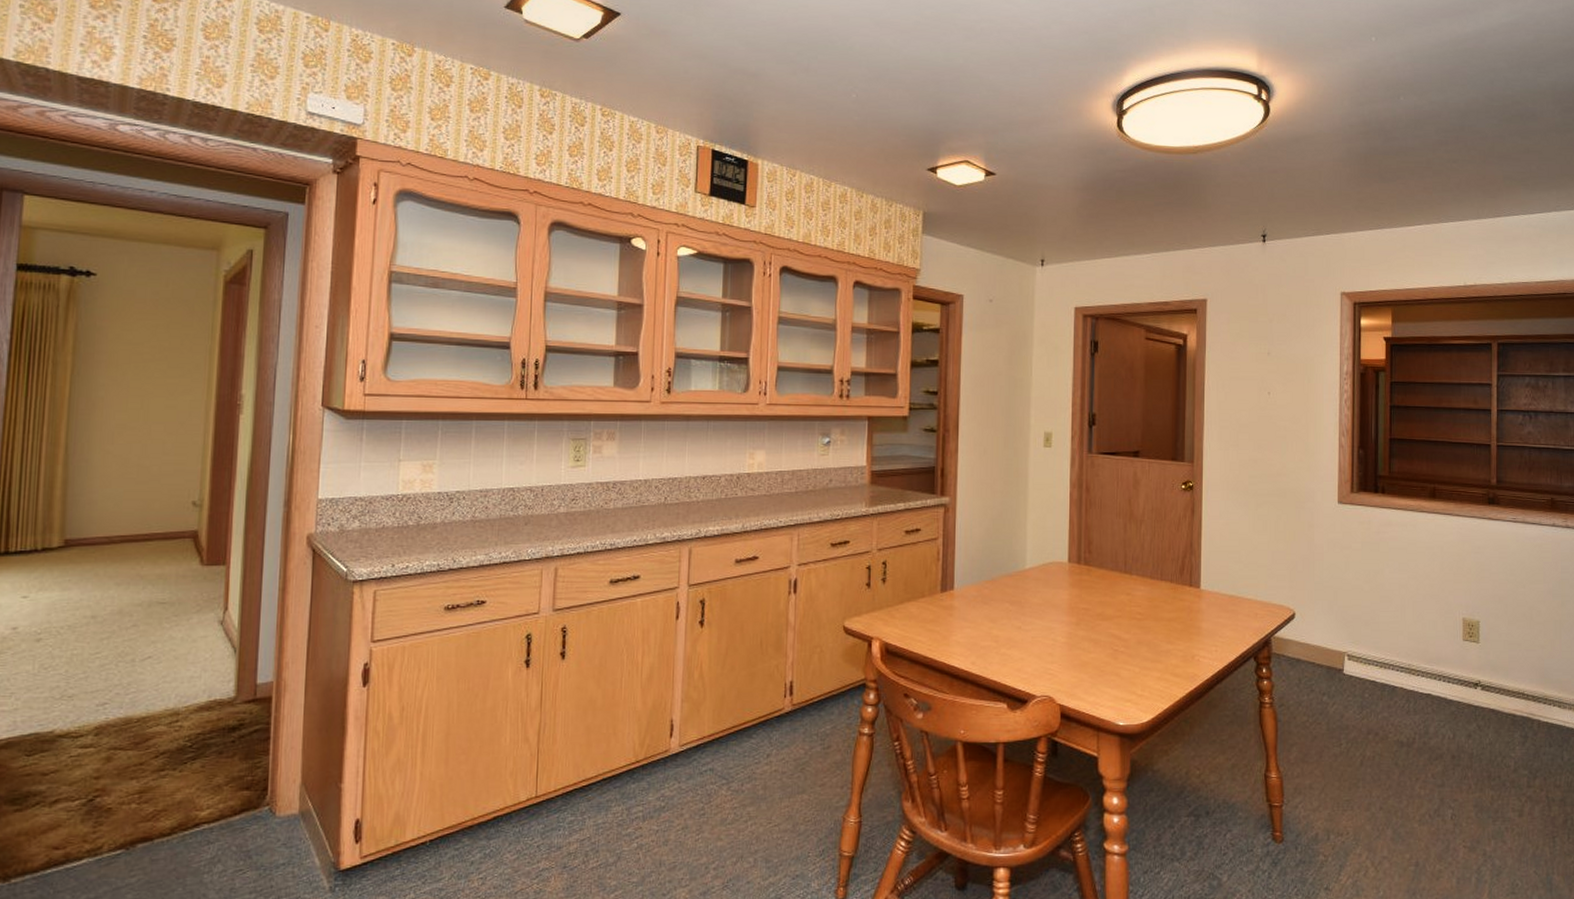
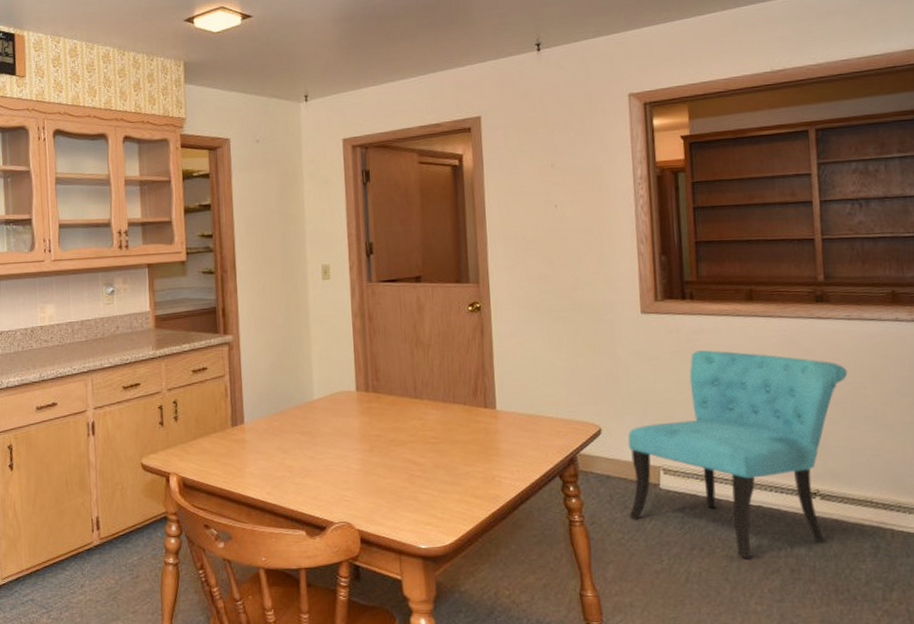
chair: none [1314,543,1511,744] -> present [628,350,848,558]

